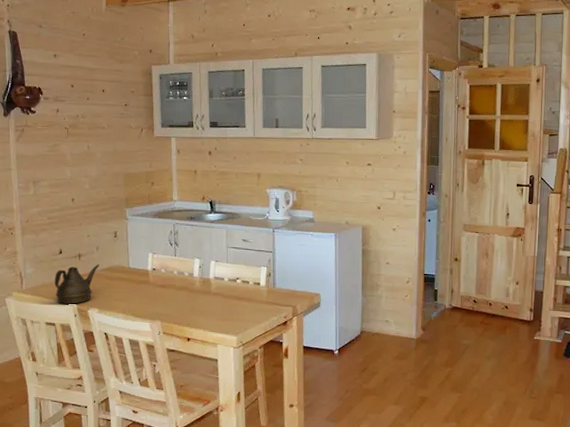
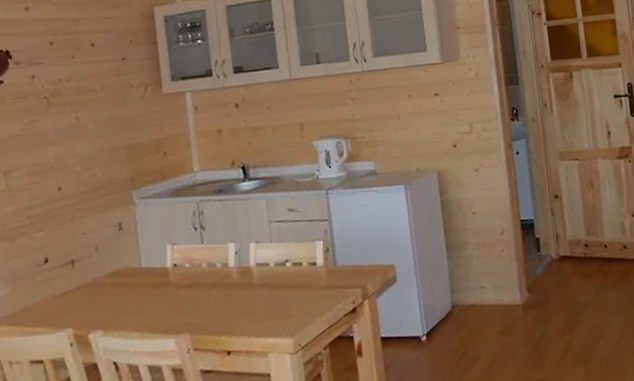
teapot: present [55,264,100,304] -> none [40,269,101,332]

